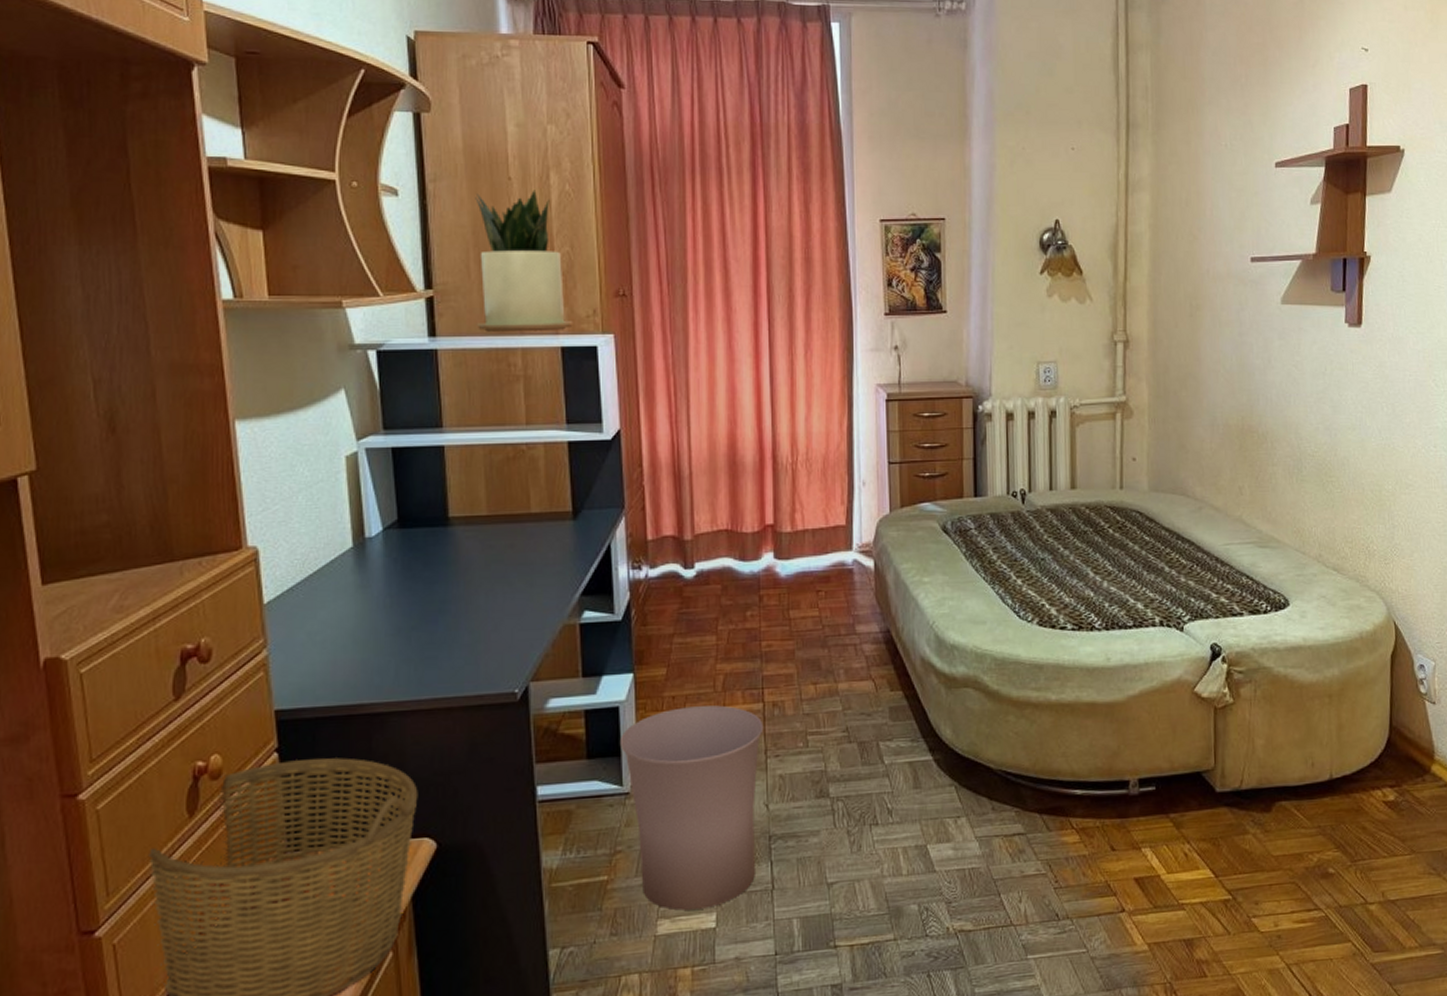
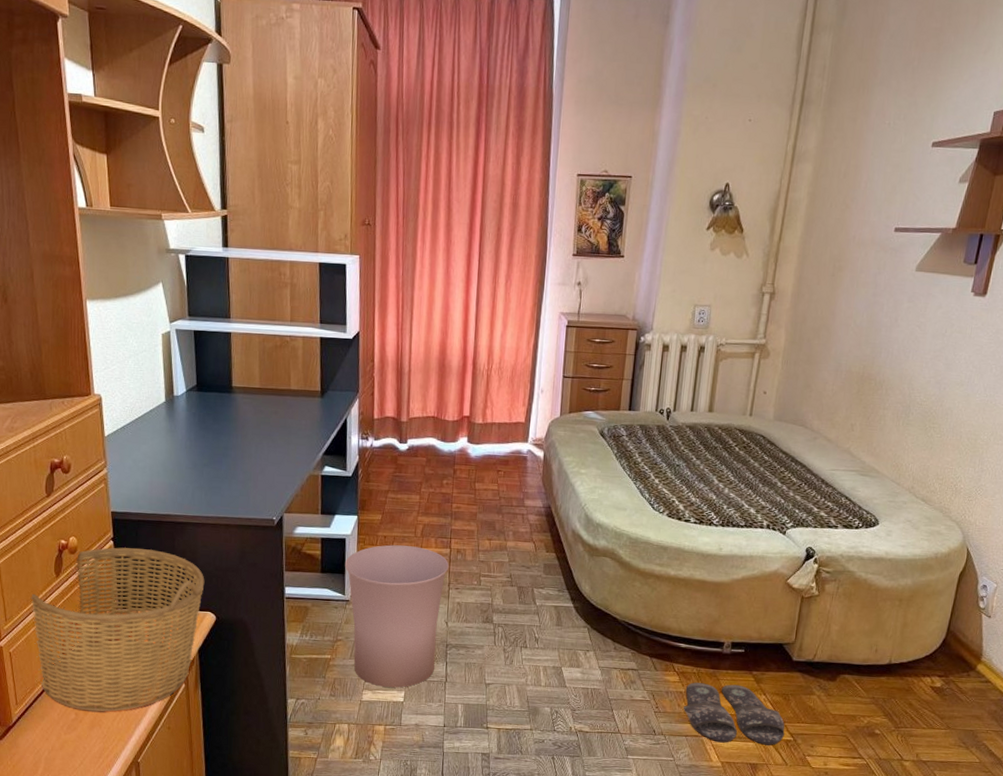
planter: present [475,190,573,332] -> none [257,133,329,249]
slippers: none [1090,834,1220,917] -> present [683,682,785,745]

